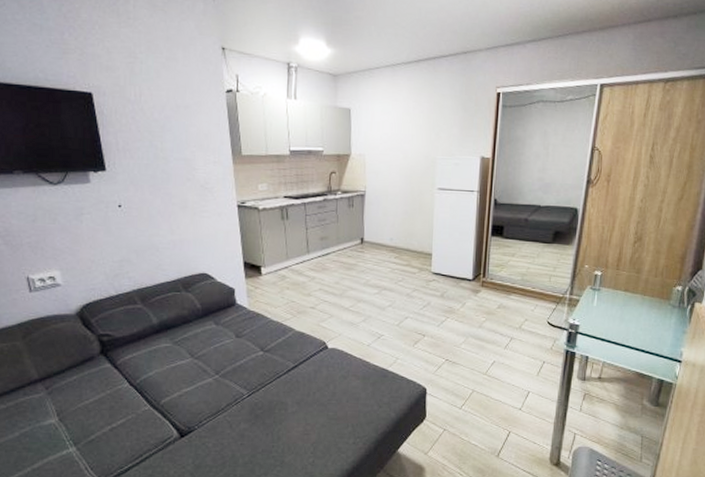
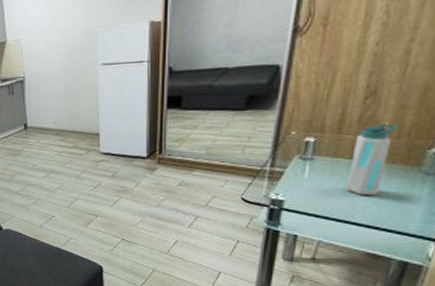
water bottle: none [622,264,656,323] -> present [346,123,399,196]

